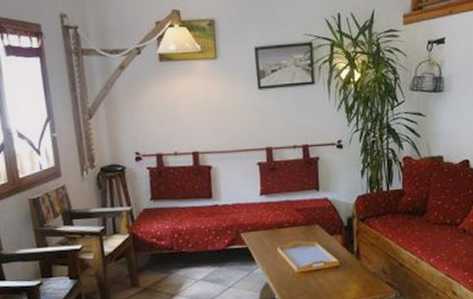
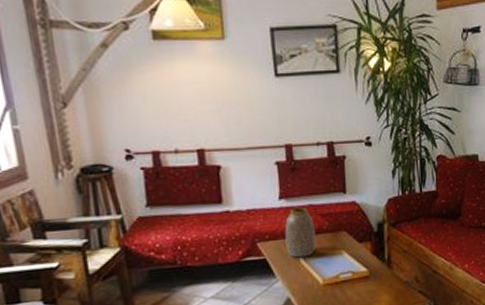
vase: none [264,202,292,248] -> present [284,207,316,258]

